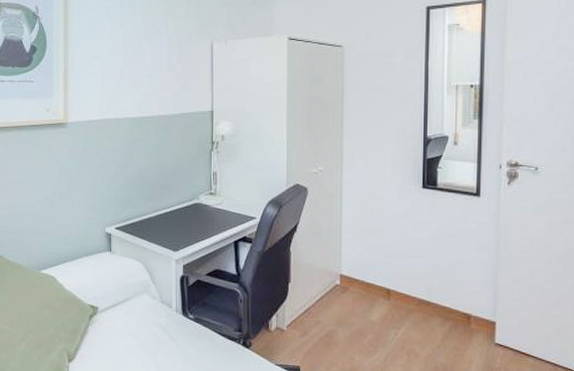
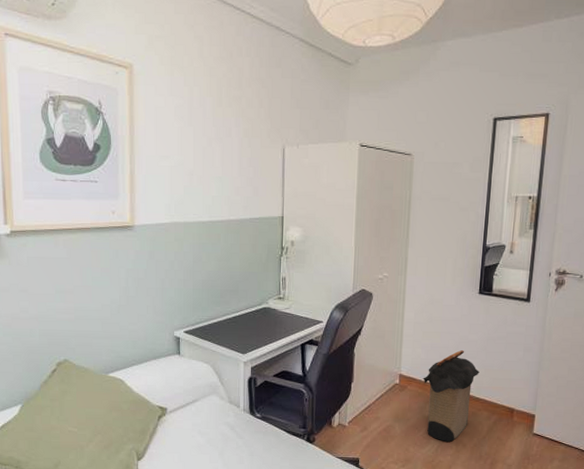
laundry hamper: none [366,249,429,350] -> present [423,350,480,442]

